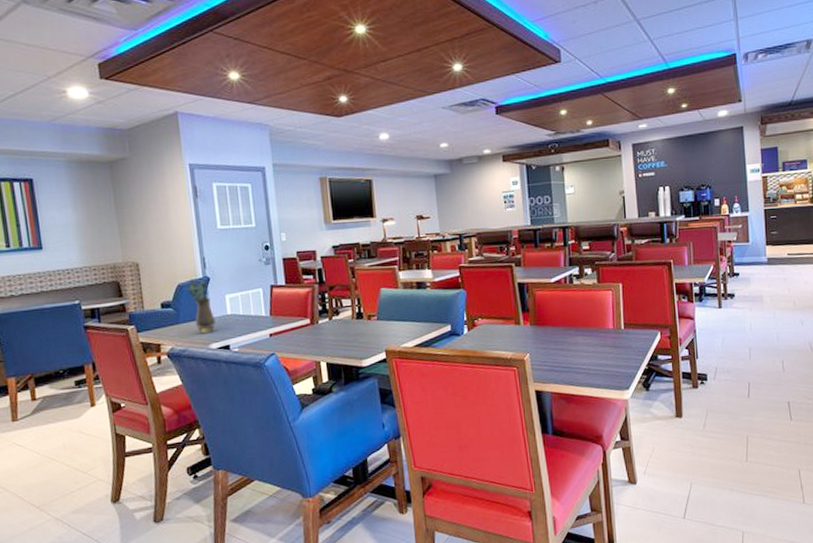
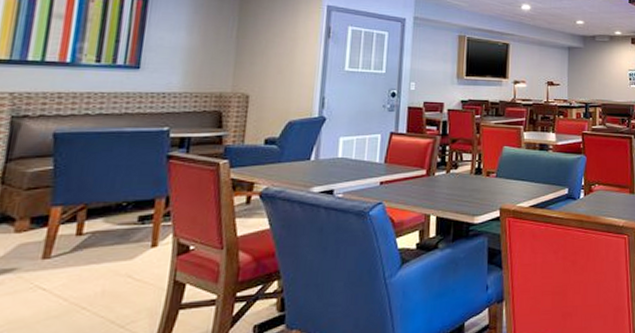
vase: present [186,278,216,333] -> none [298,116,323,174]

